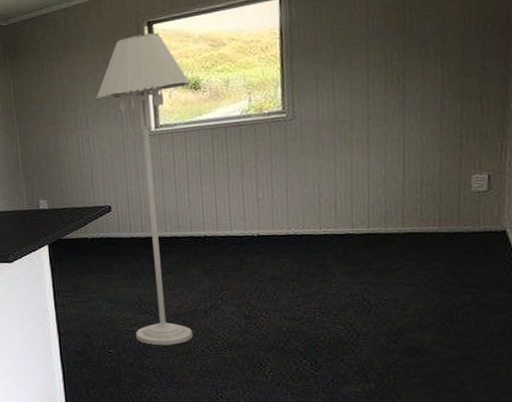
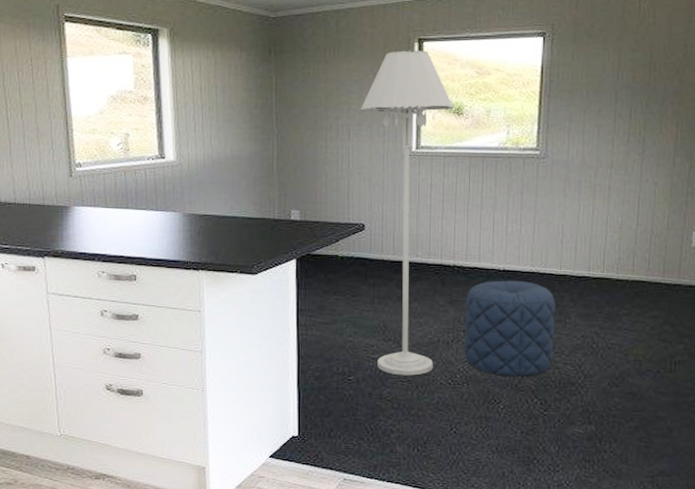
pouf: none [220,244,320,340] -> present [464,280,556,376]

